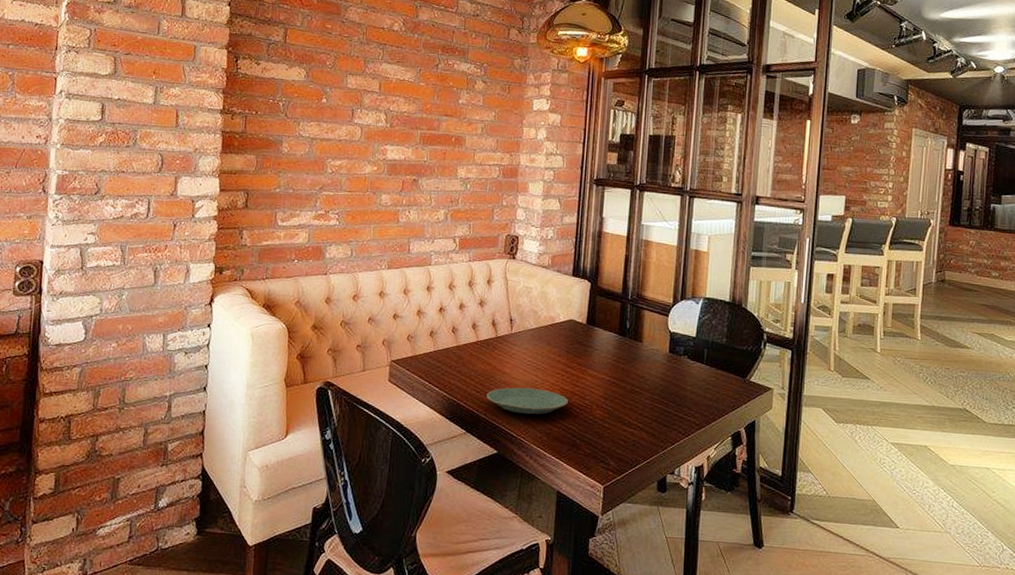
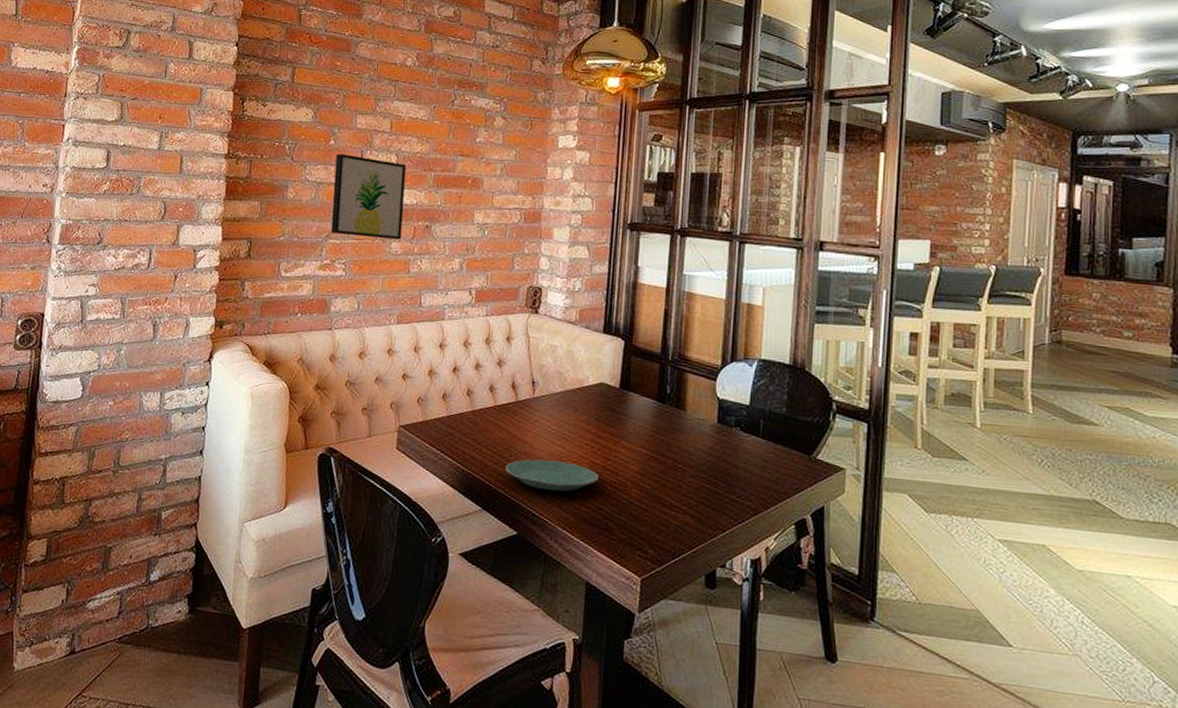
wall art: none [324,111,394,192] -> present [330,153,406,240]

